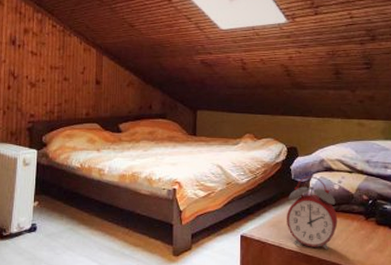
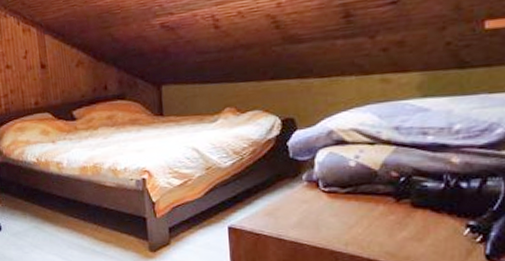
alarm clock: present [286,176,338,250] -> none [284,152,356,240]

